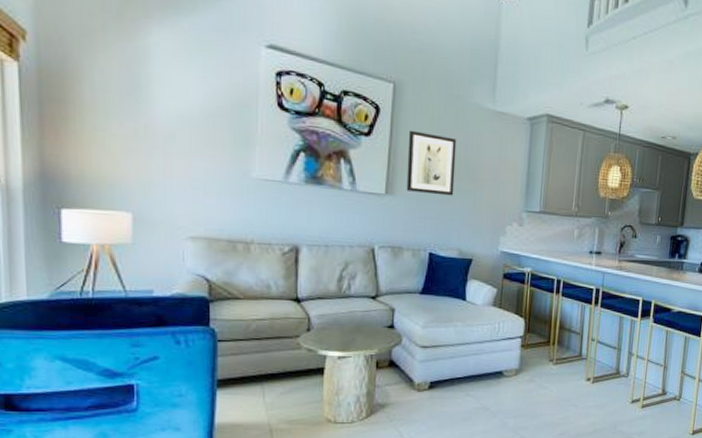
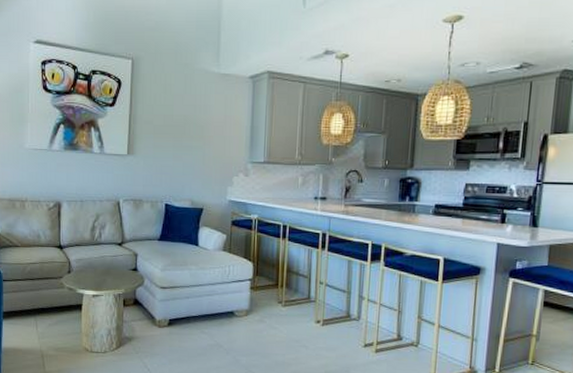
wall art: present [406,130,457,196] -> none [144,98,186,153]

